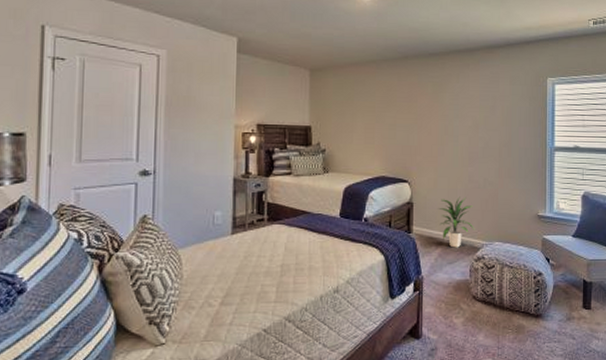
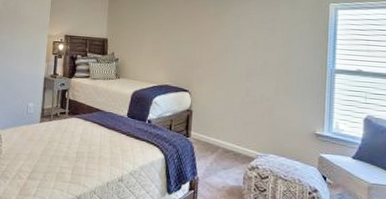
indoor plant: present [438,196,474,248] -> none [215,108,249,156]

